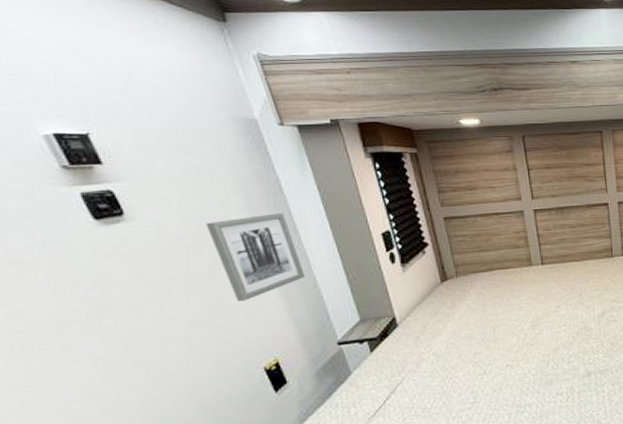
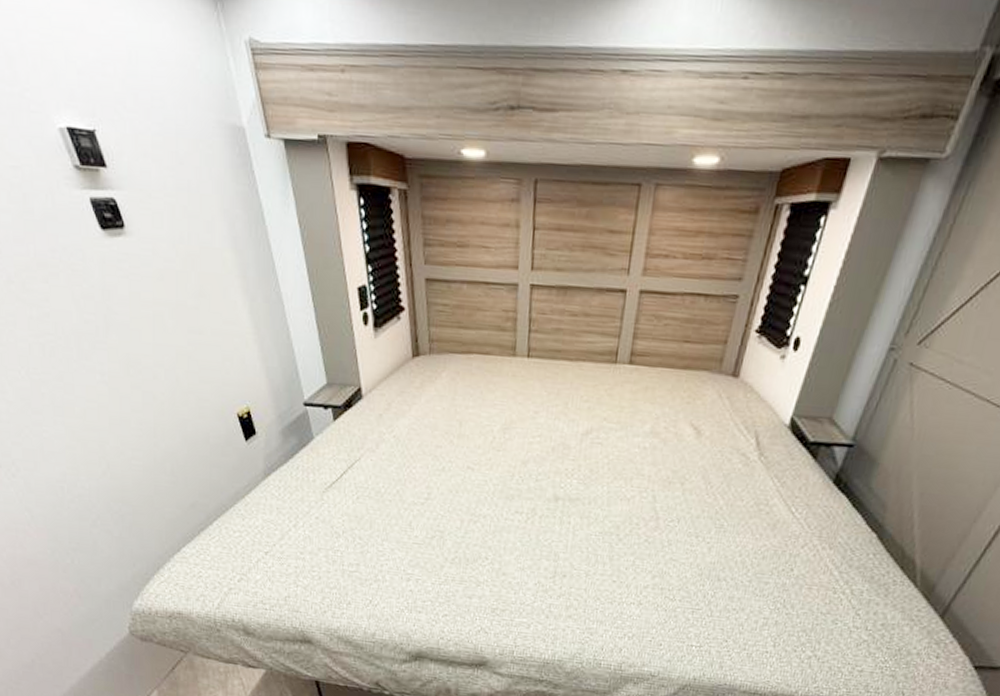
wall art: present [206,212,306,301] -> none [193,246,280,341]

